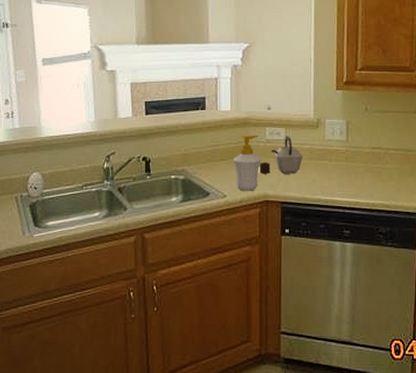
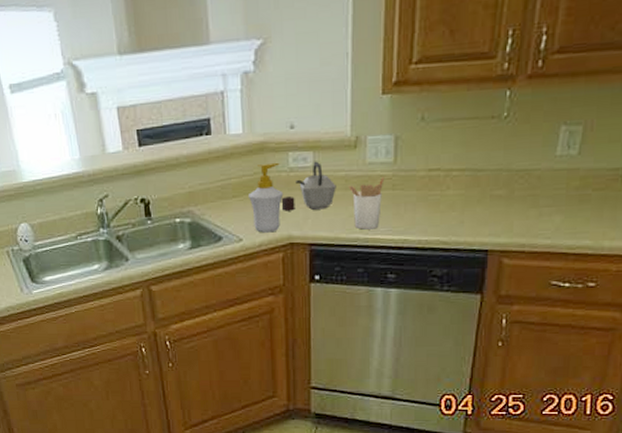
utensil holder: none [312,151,340,192] -> present [348,177,385,230]

